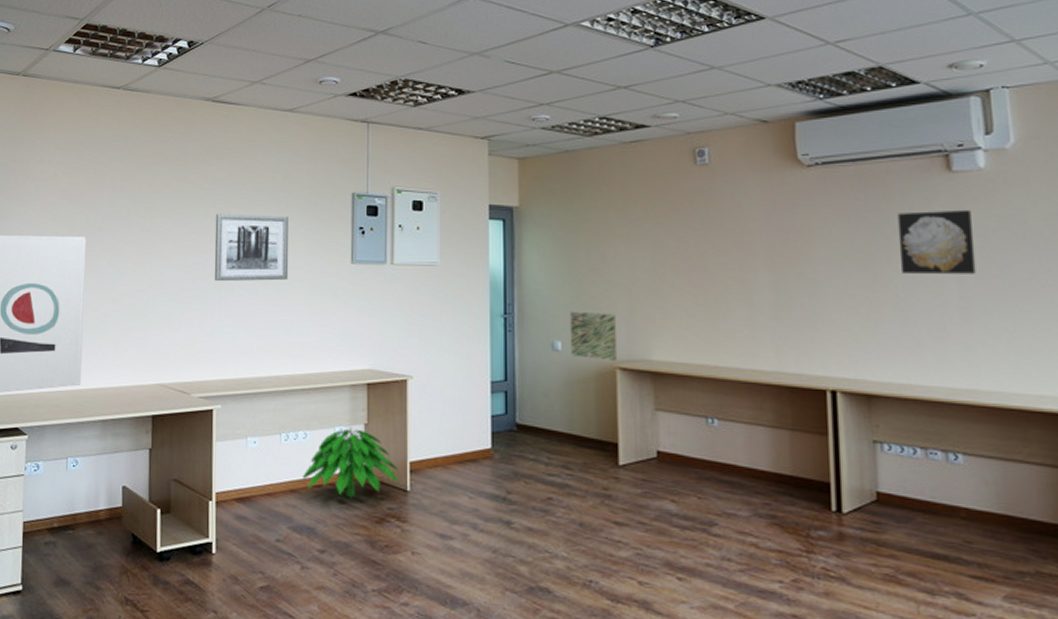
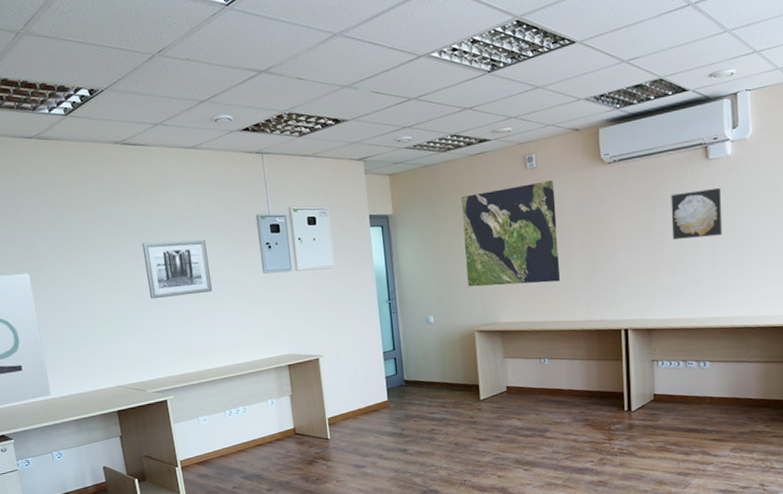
indoor plant: present [302,427,400,498] -> none [247,399,322,450]
wall art: present [569,311,618,361] -> none [438,291,476,326]
world map: none [608,182,739,314] -> present [461,180,561,287]

